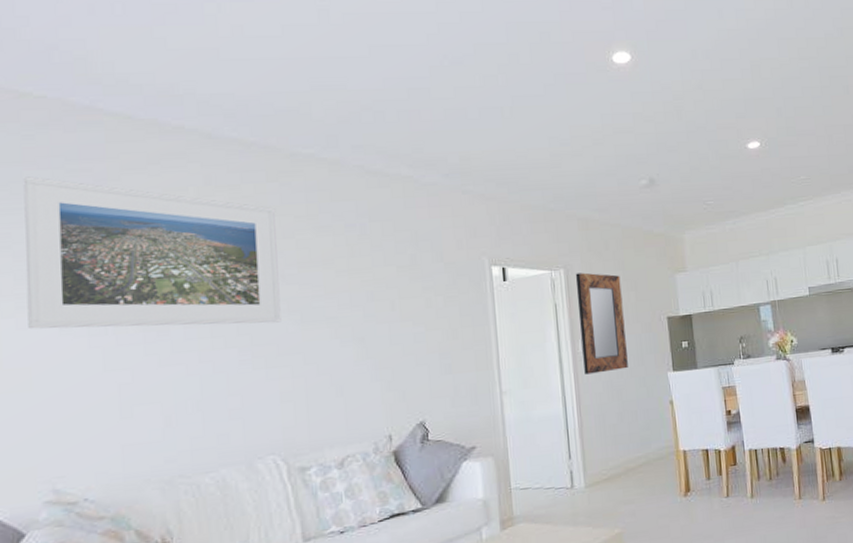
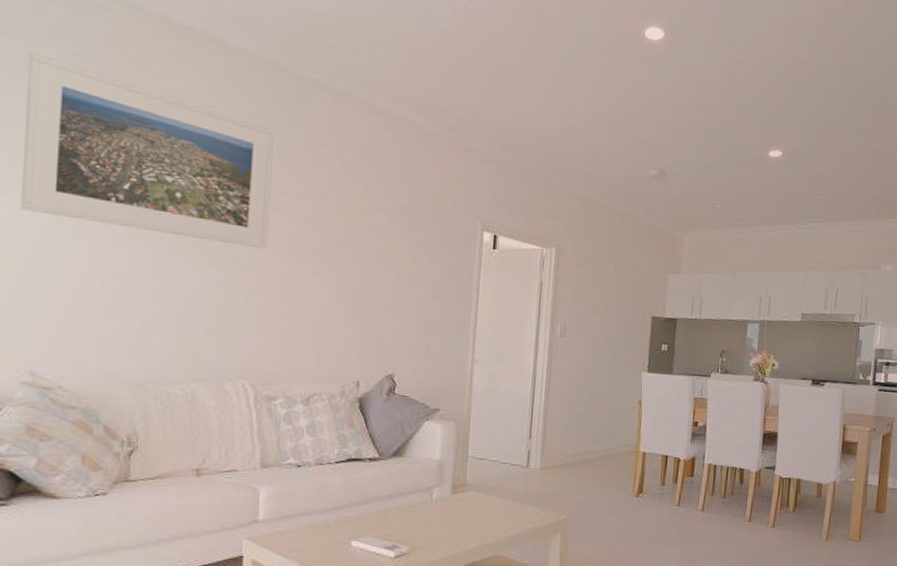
home mirror: present [575,272,628,375] -> none [559,254,612,361]

